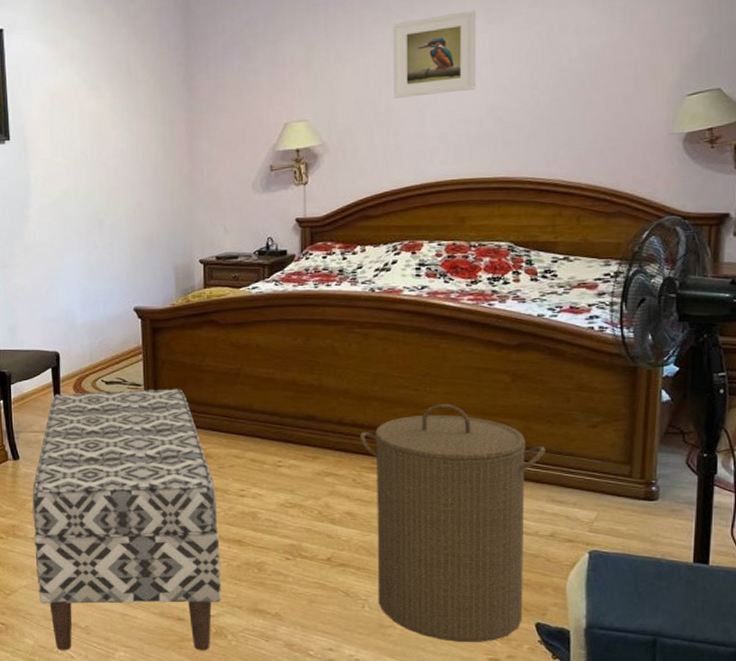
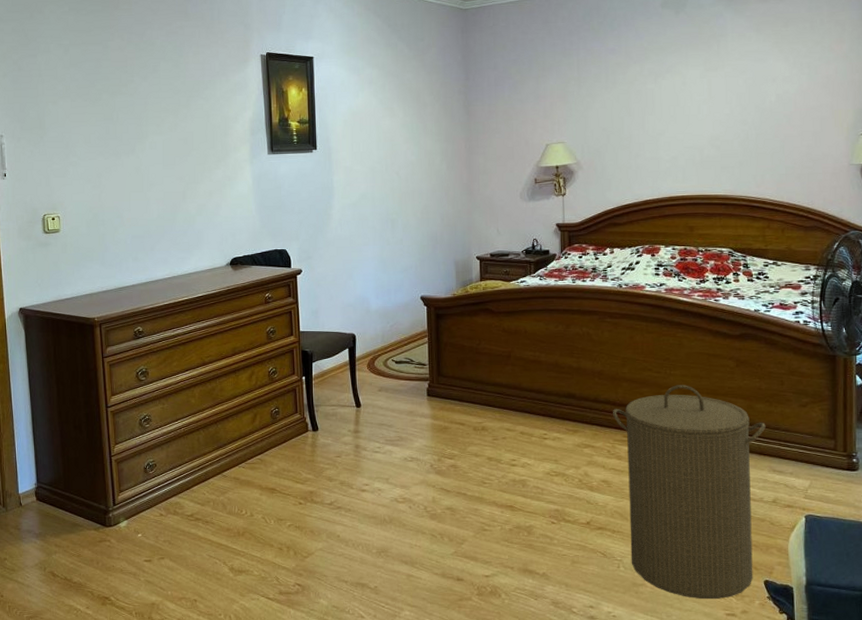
bench: present [32,388,221,651] -> none [329,368,496,611]
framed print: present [393,10,477,98] -> none [632,60,698,127]

